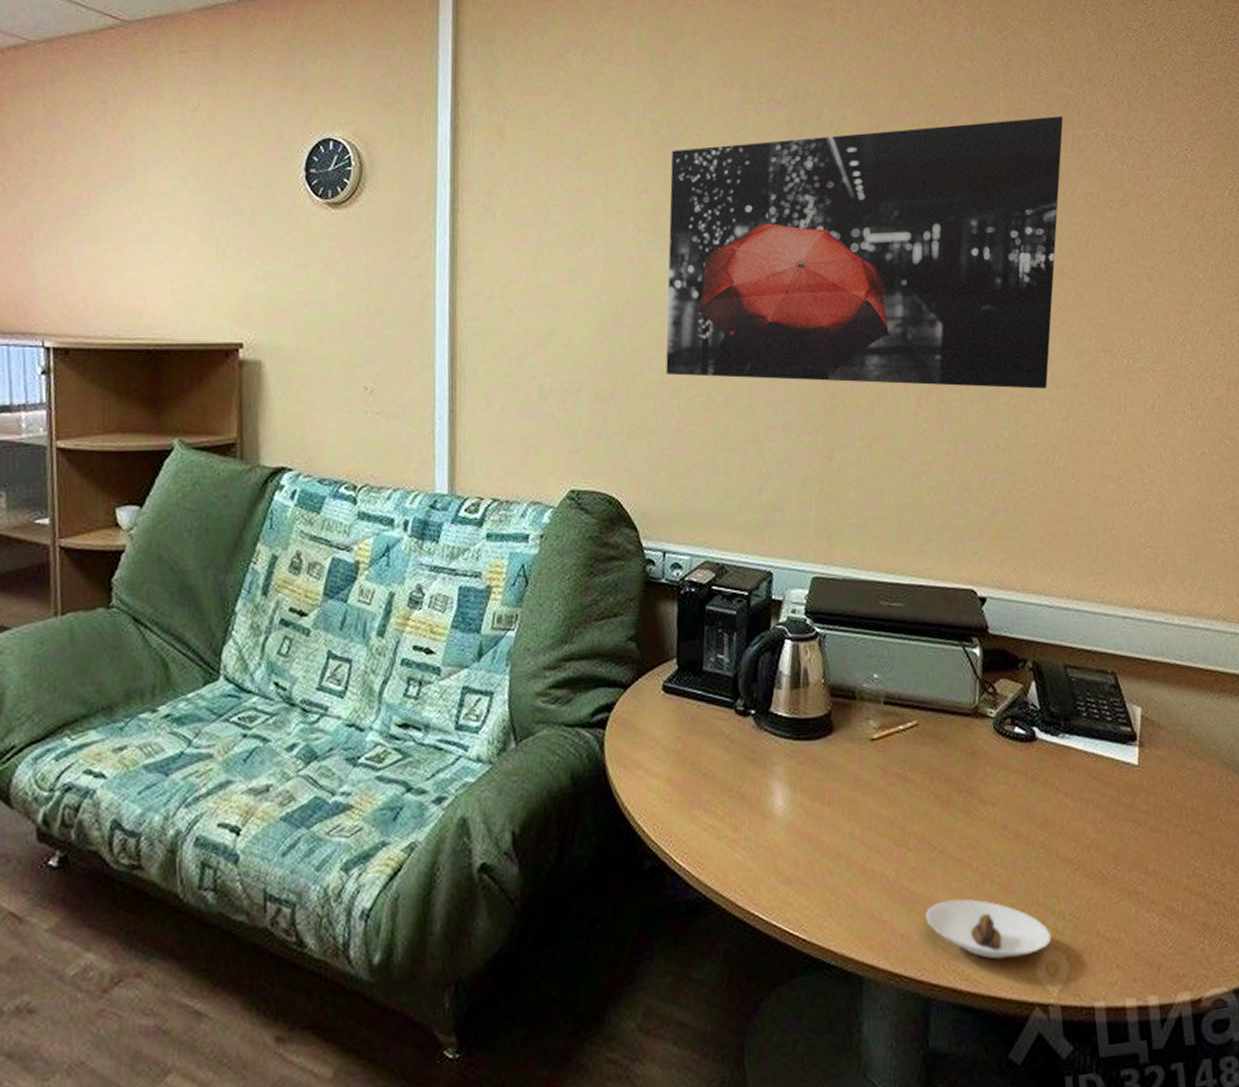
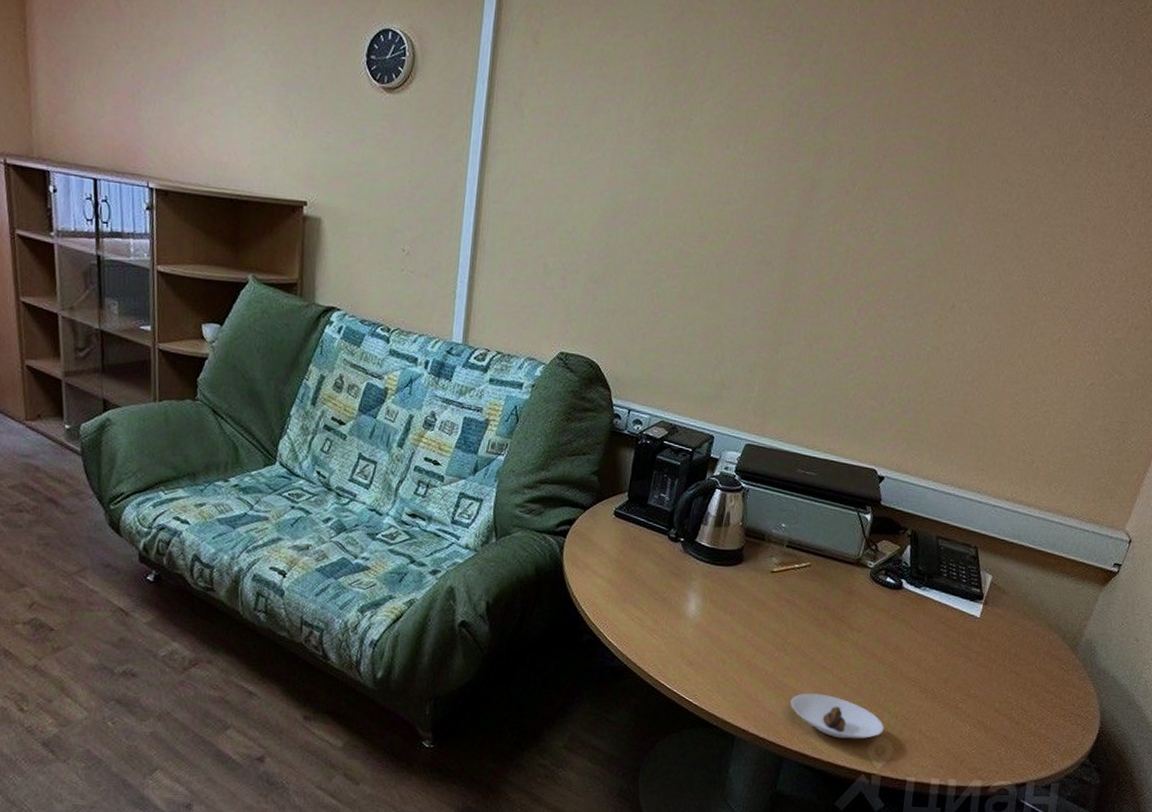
wall art: present [666,116,1063,389] -> none [651,69,1039,314]

